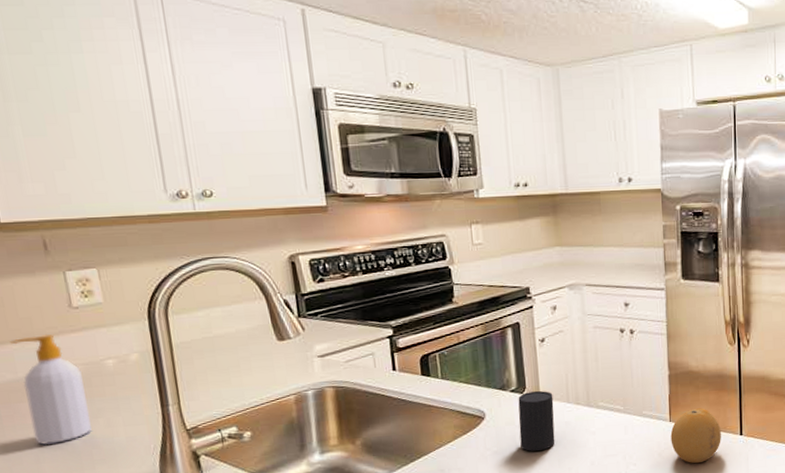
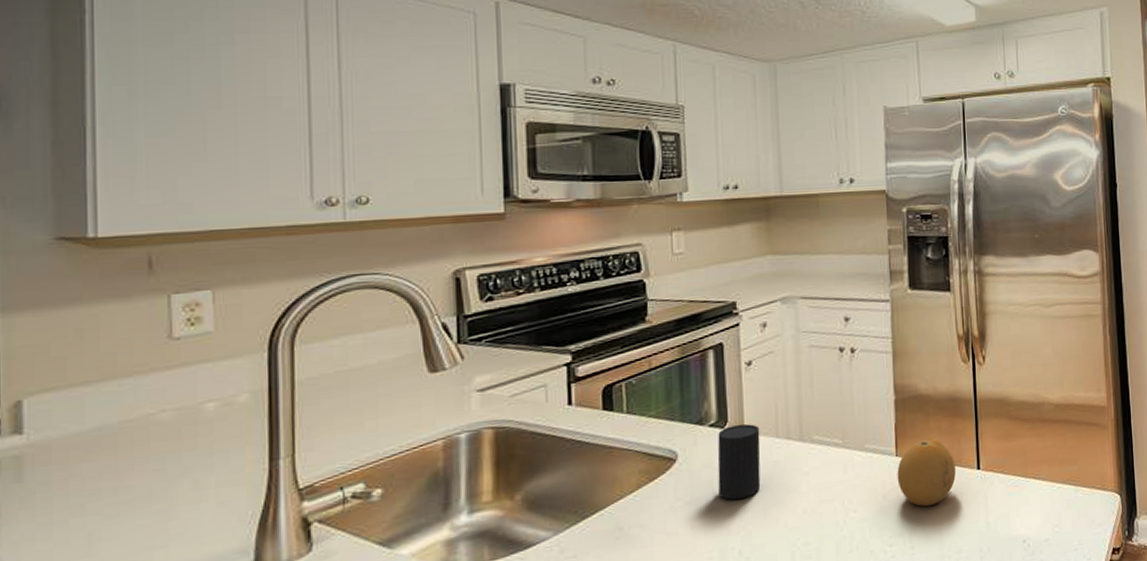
soap bottle: present [10,334,92,445] -> none [82,372,172,517]

